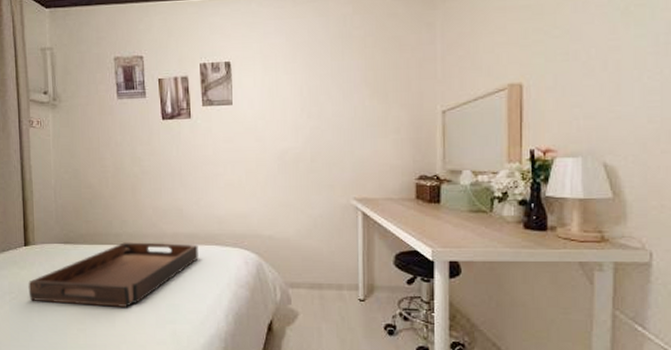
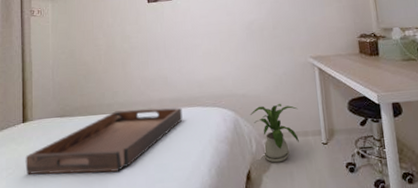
house plant: none [276,249,333,316] -> present [250,103,299,163]

